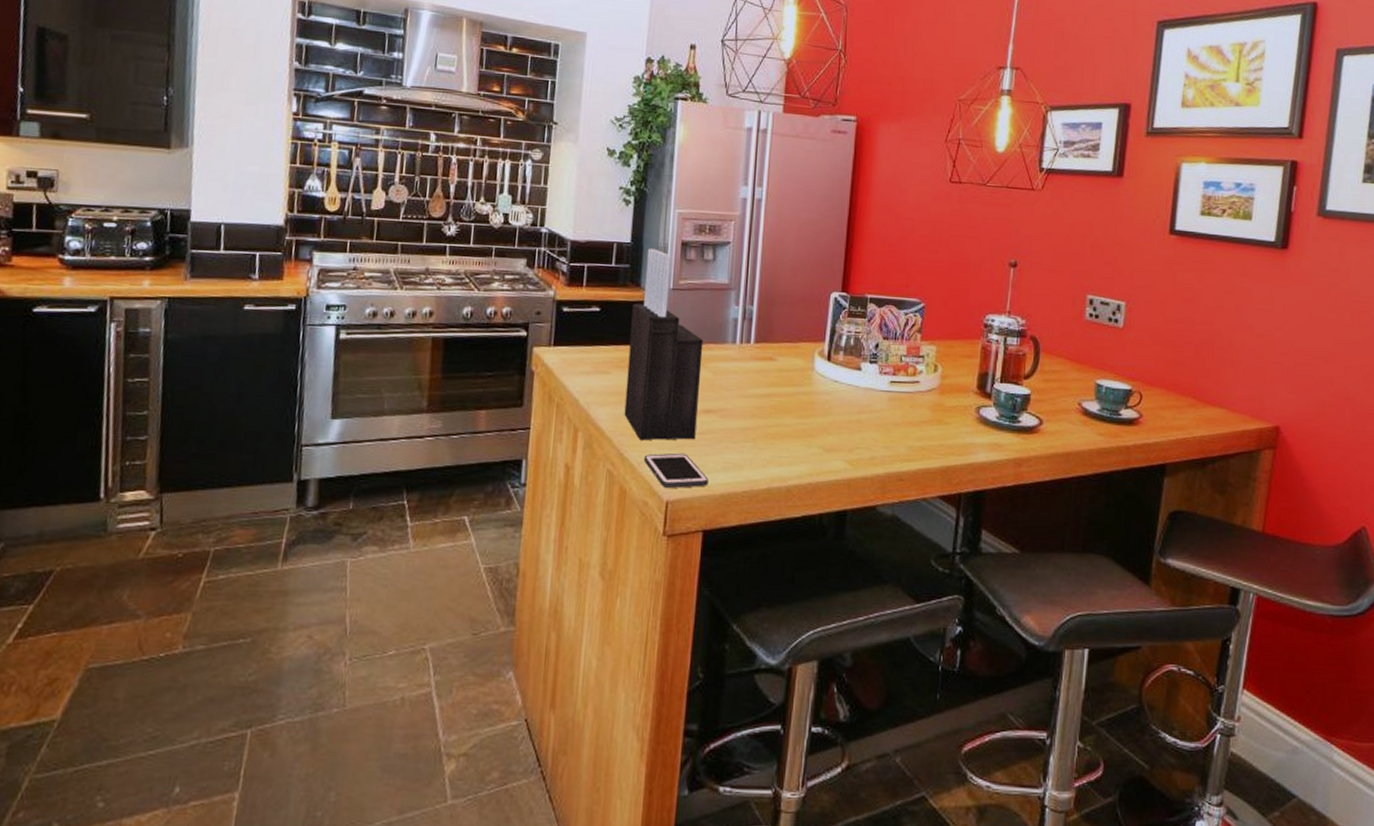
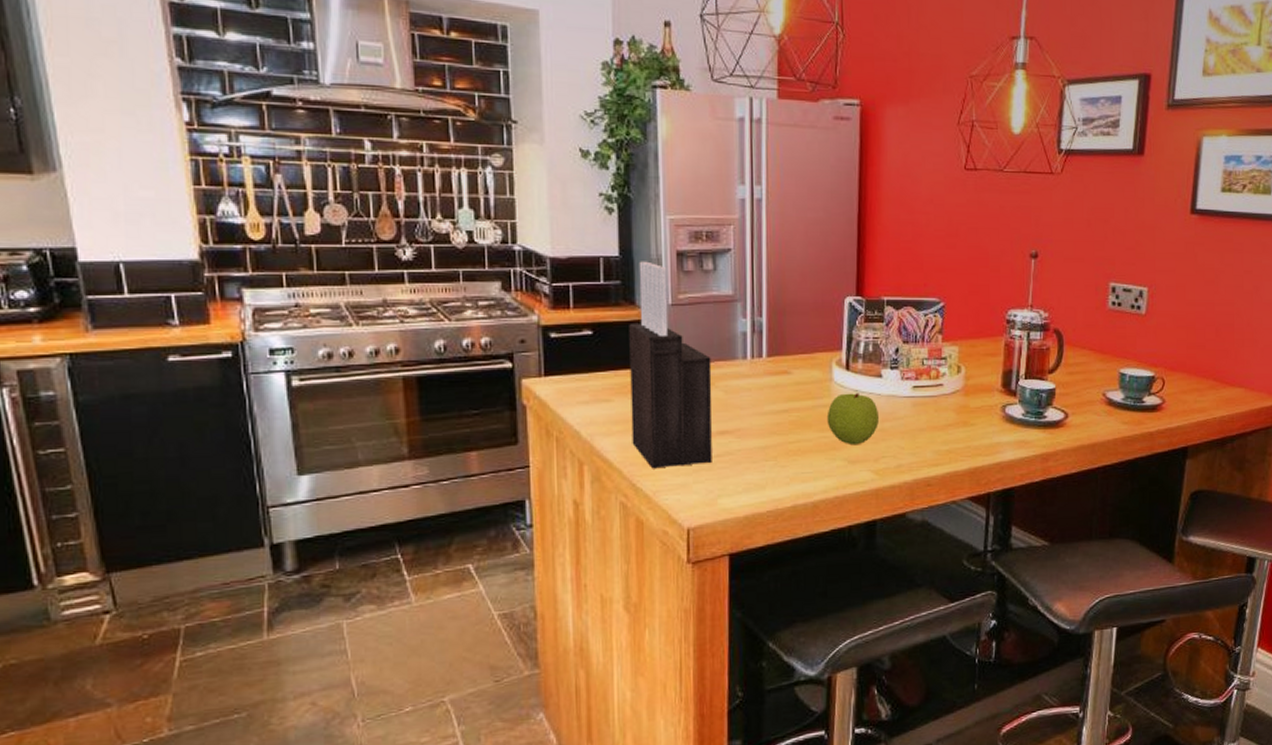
cell phone: present [643,453,708,489] -> none [658,478,730,516]
apple: none [806,383,857,434] -> present [826,393,880,445]

